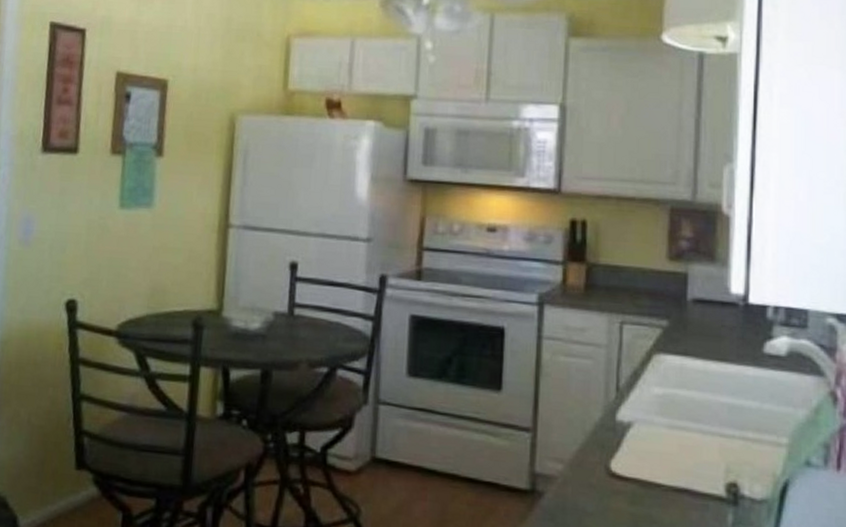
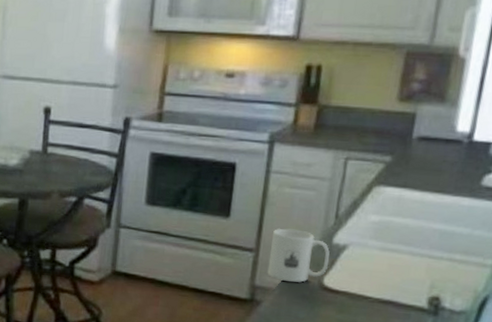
mug: none [547,403,615,468] -> present [267,228,330,283]

